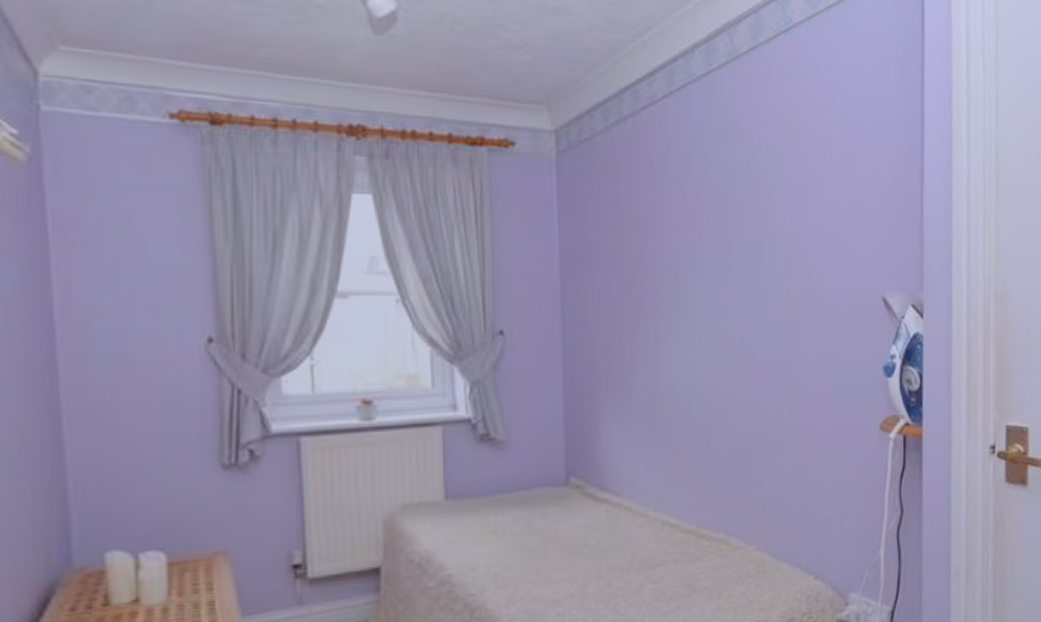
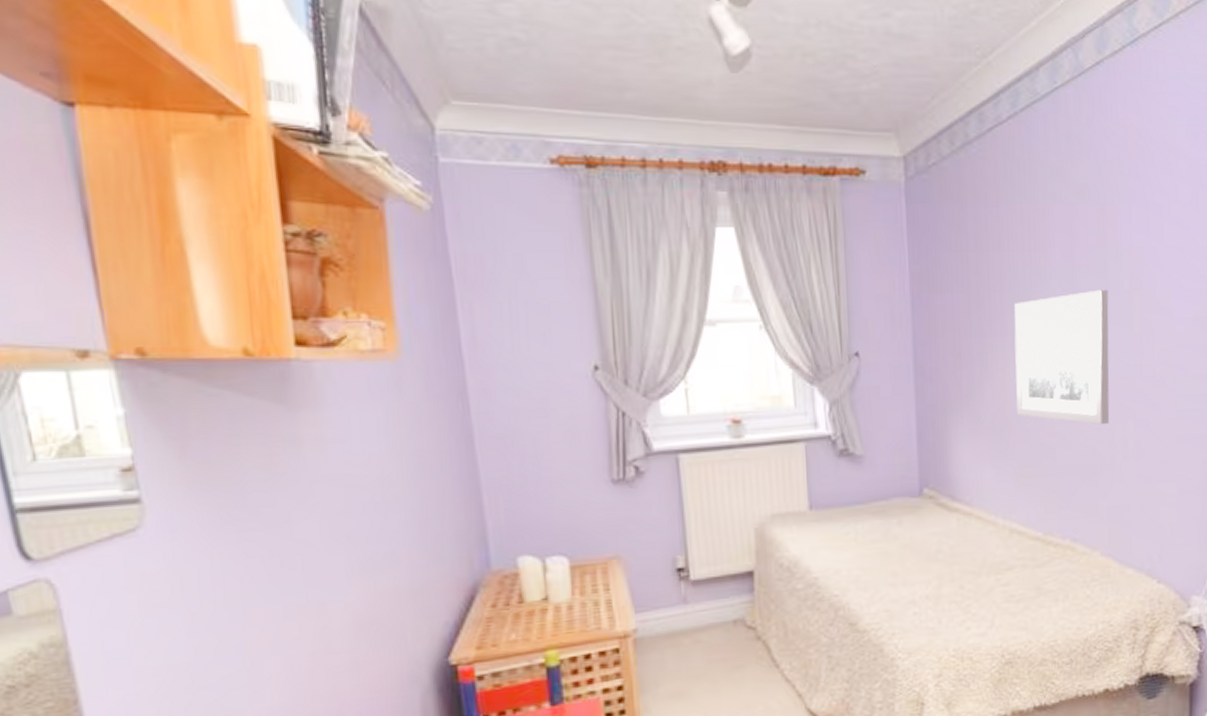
wall art: none [667,273,765,412] -> present [1014,289,1110,425]

